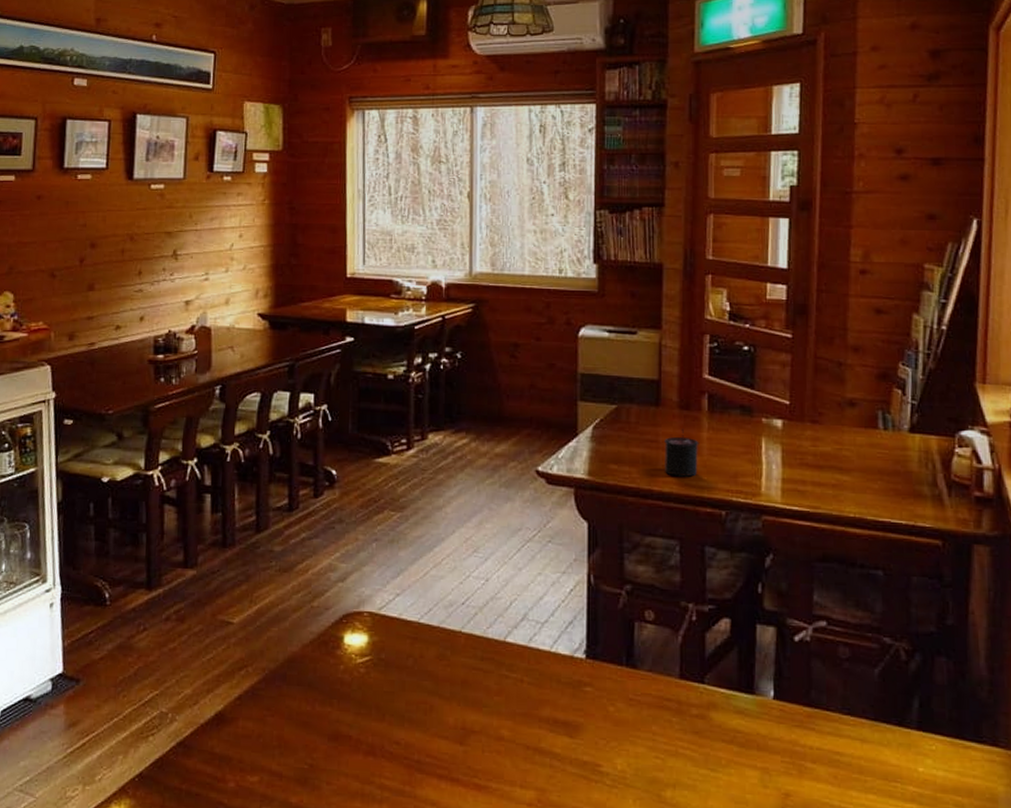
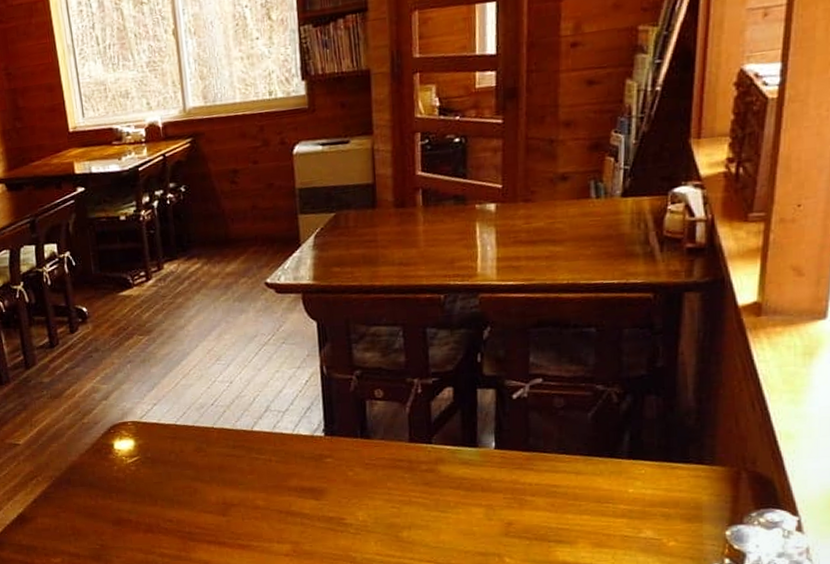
candle: present [664,428,699,477] -> none [383,225,416,270]

